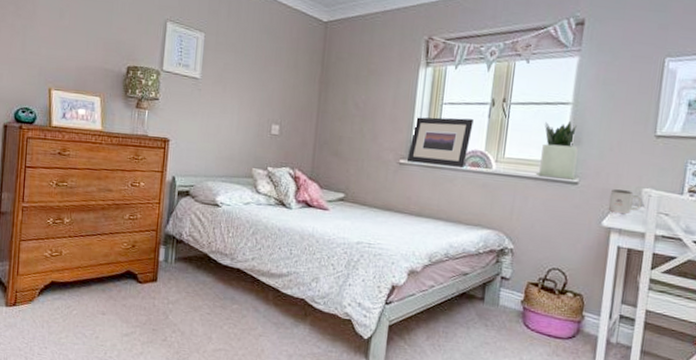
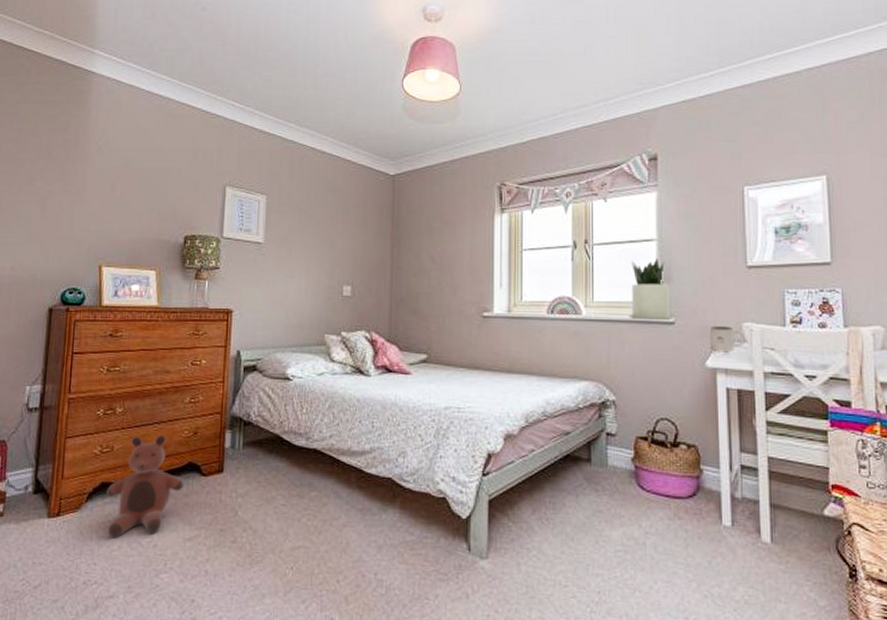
teddy bear: none [55,244,122,328] -> present [106,435,183,538]
picture frame: present [406,117,474,169] -> none [490,264,557,317]

